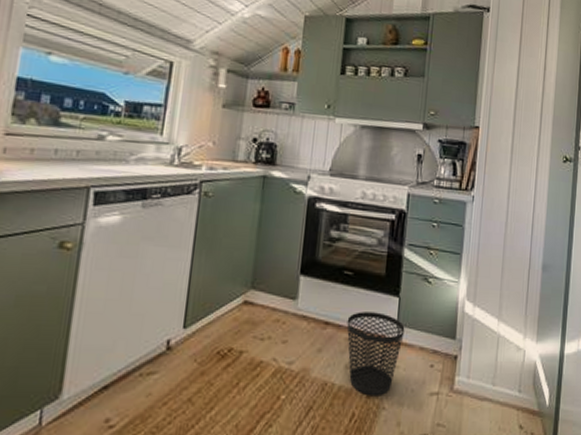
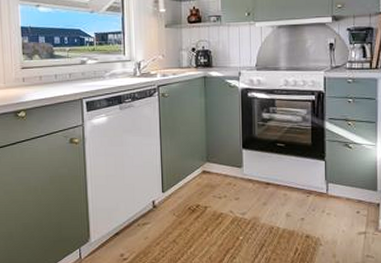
wastebasket: present [346,312,405,397] -> none [284,173,332,236]

